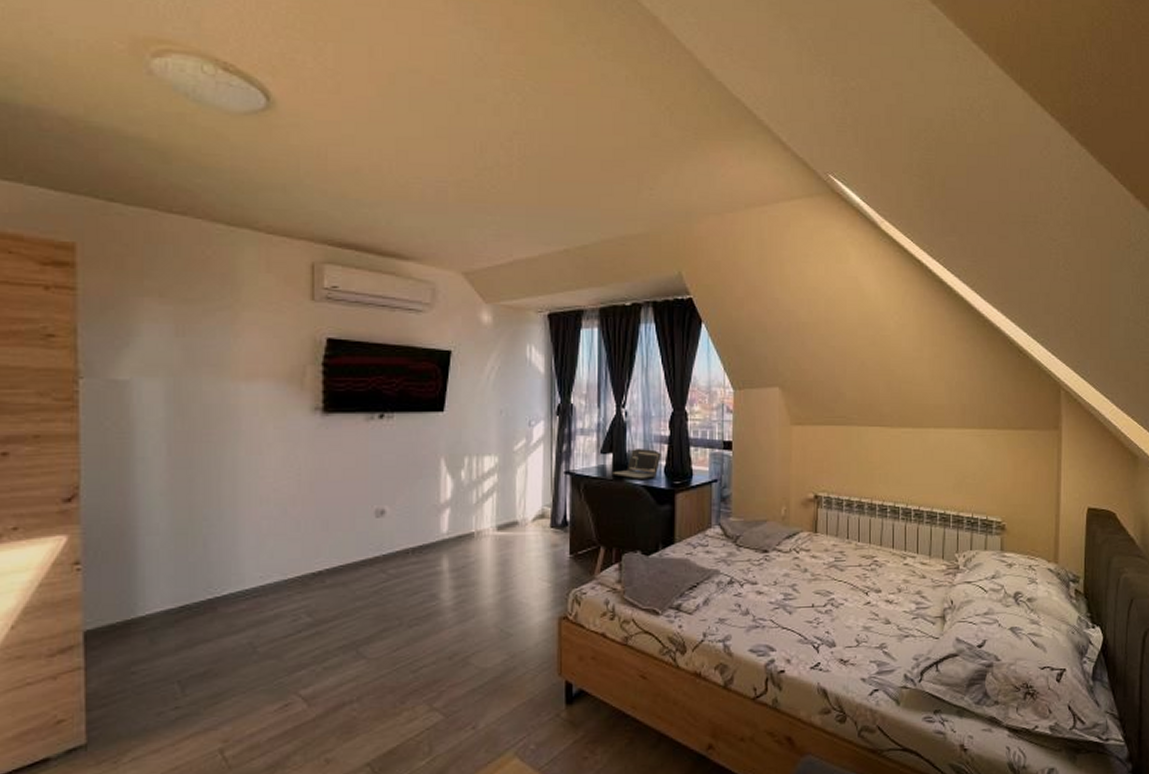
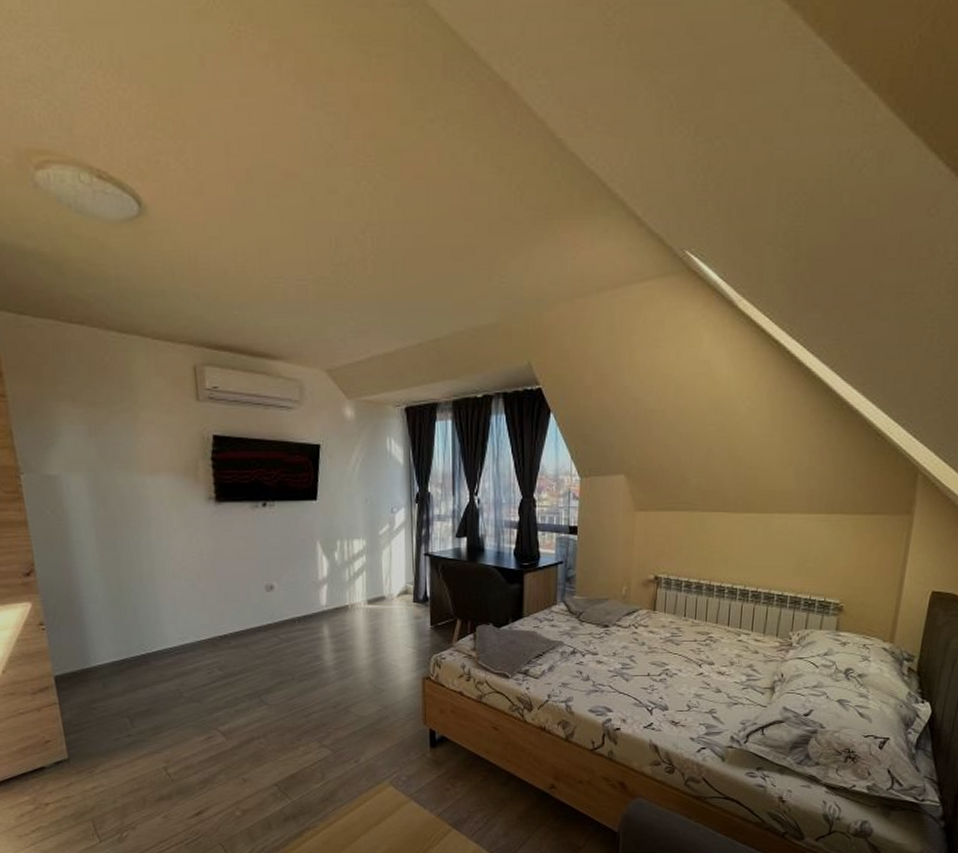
laptop: present [613,448,661,481] -> none [467,532,511,562]

